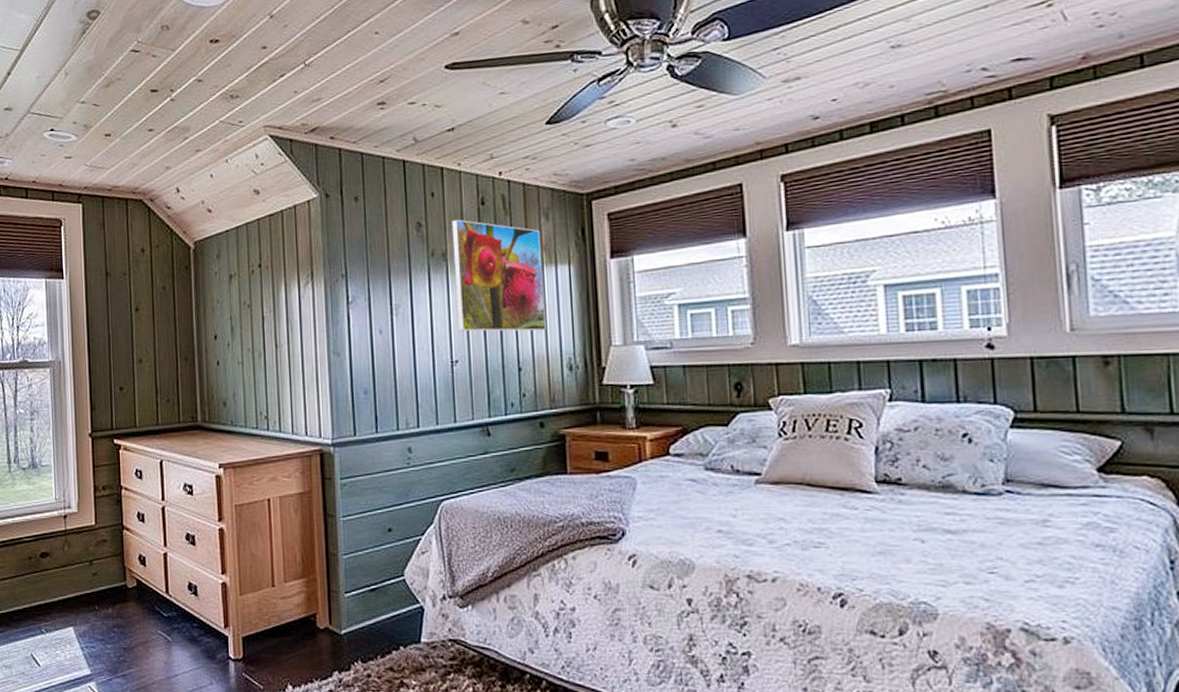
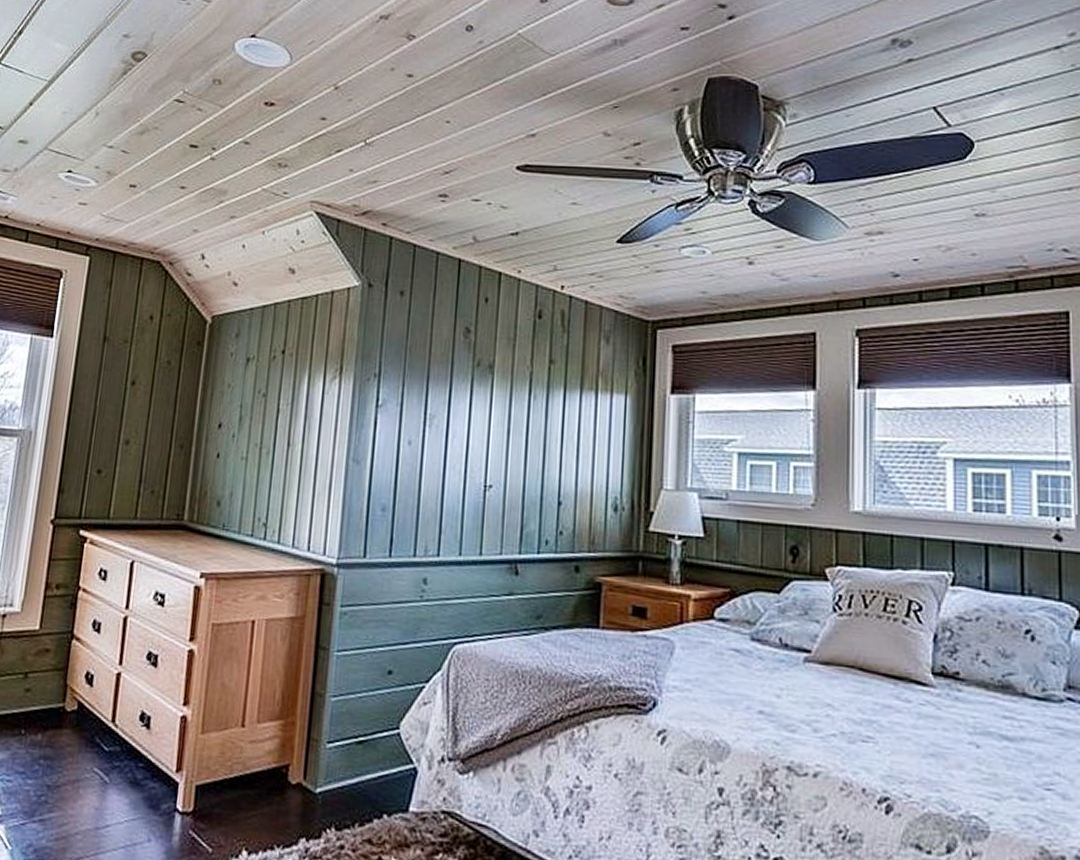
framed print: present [451,219,546,332] -> none [497,330,599,464]

